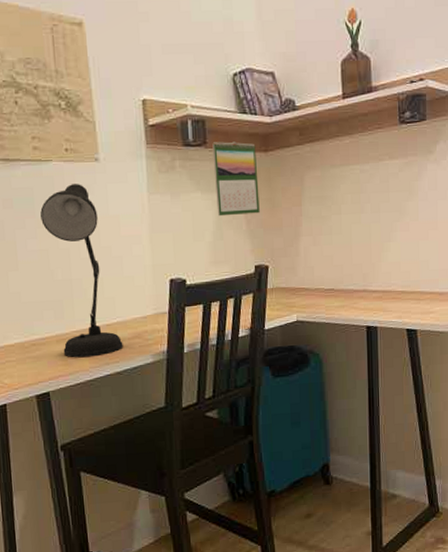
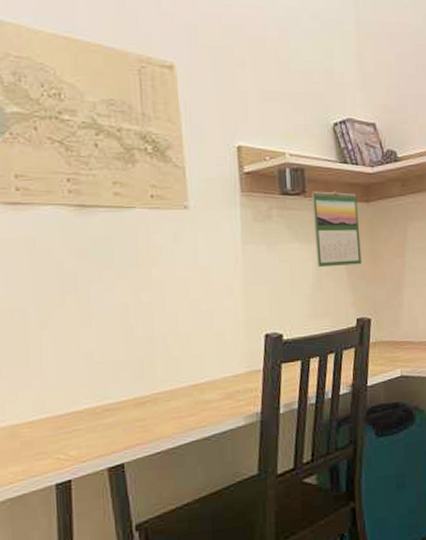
desk lamp: present [40,184,123,357] -> none [120,232,212,423]

